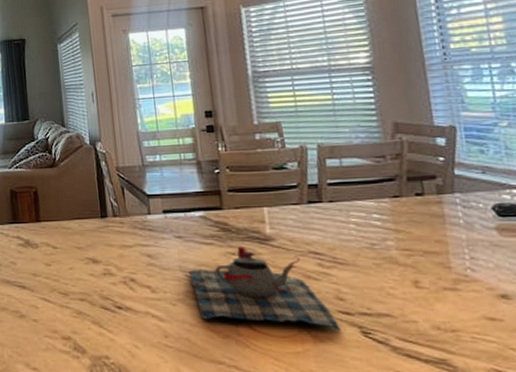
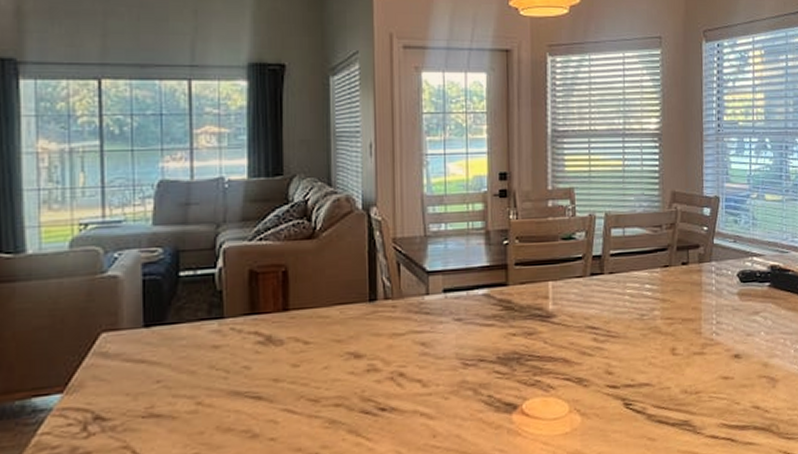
teapot: present [188,246,341,330] -> none [465,325,607,411]

